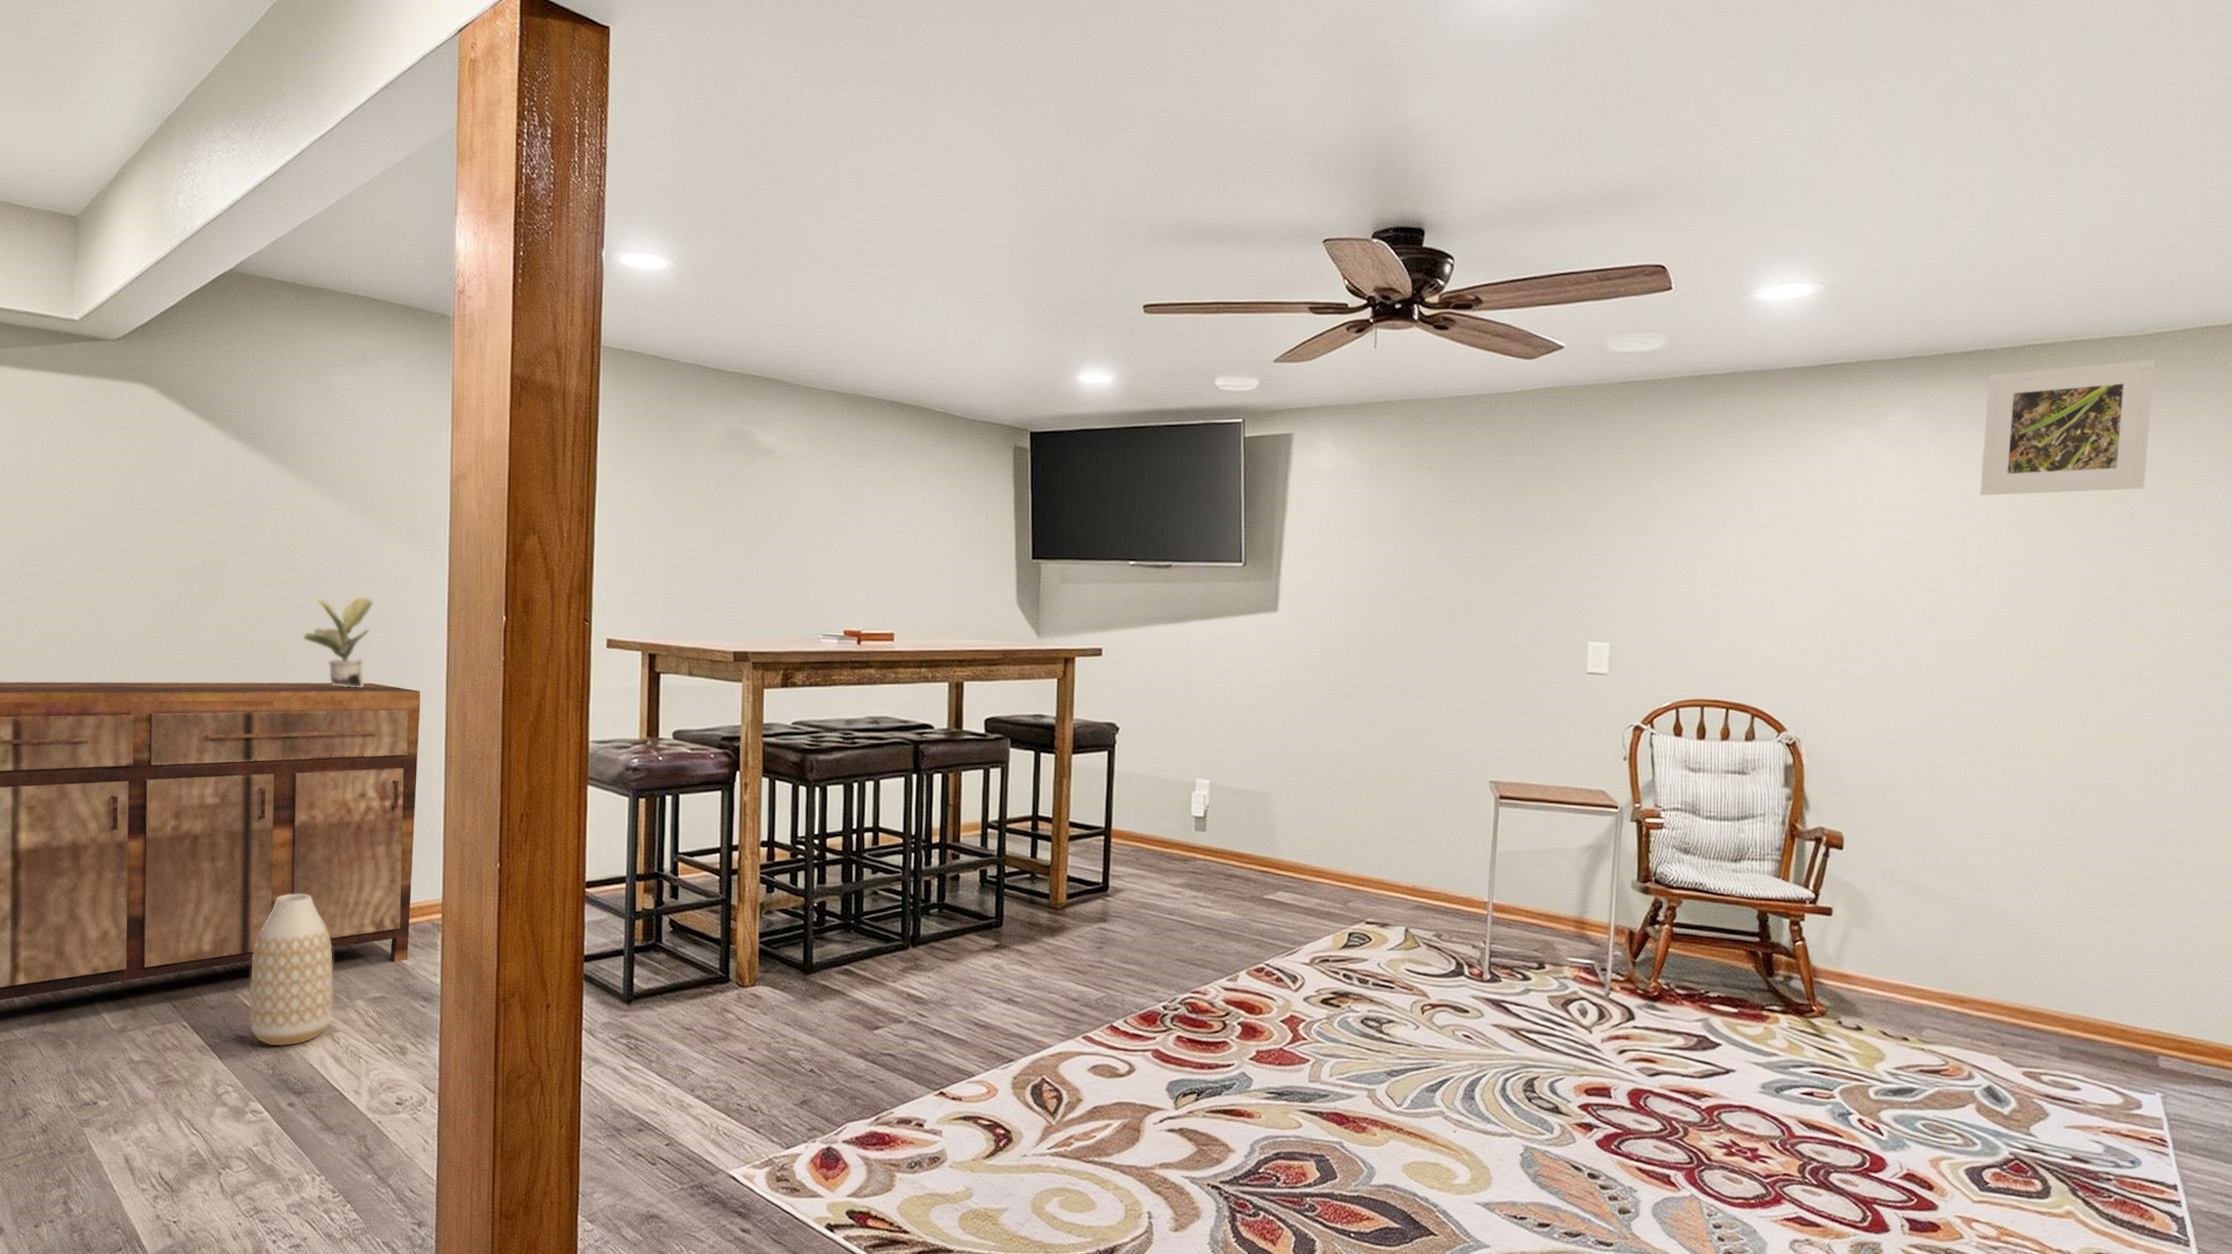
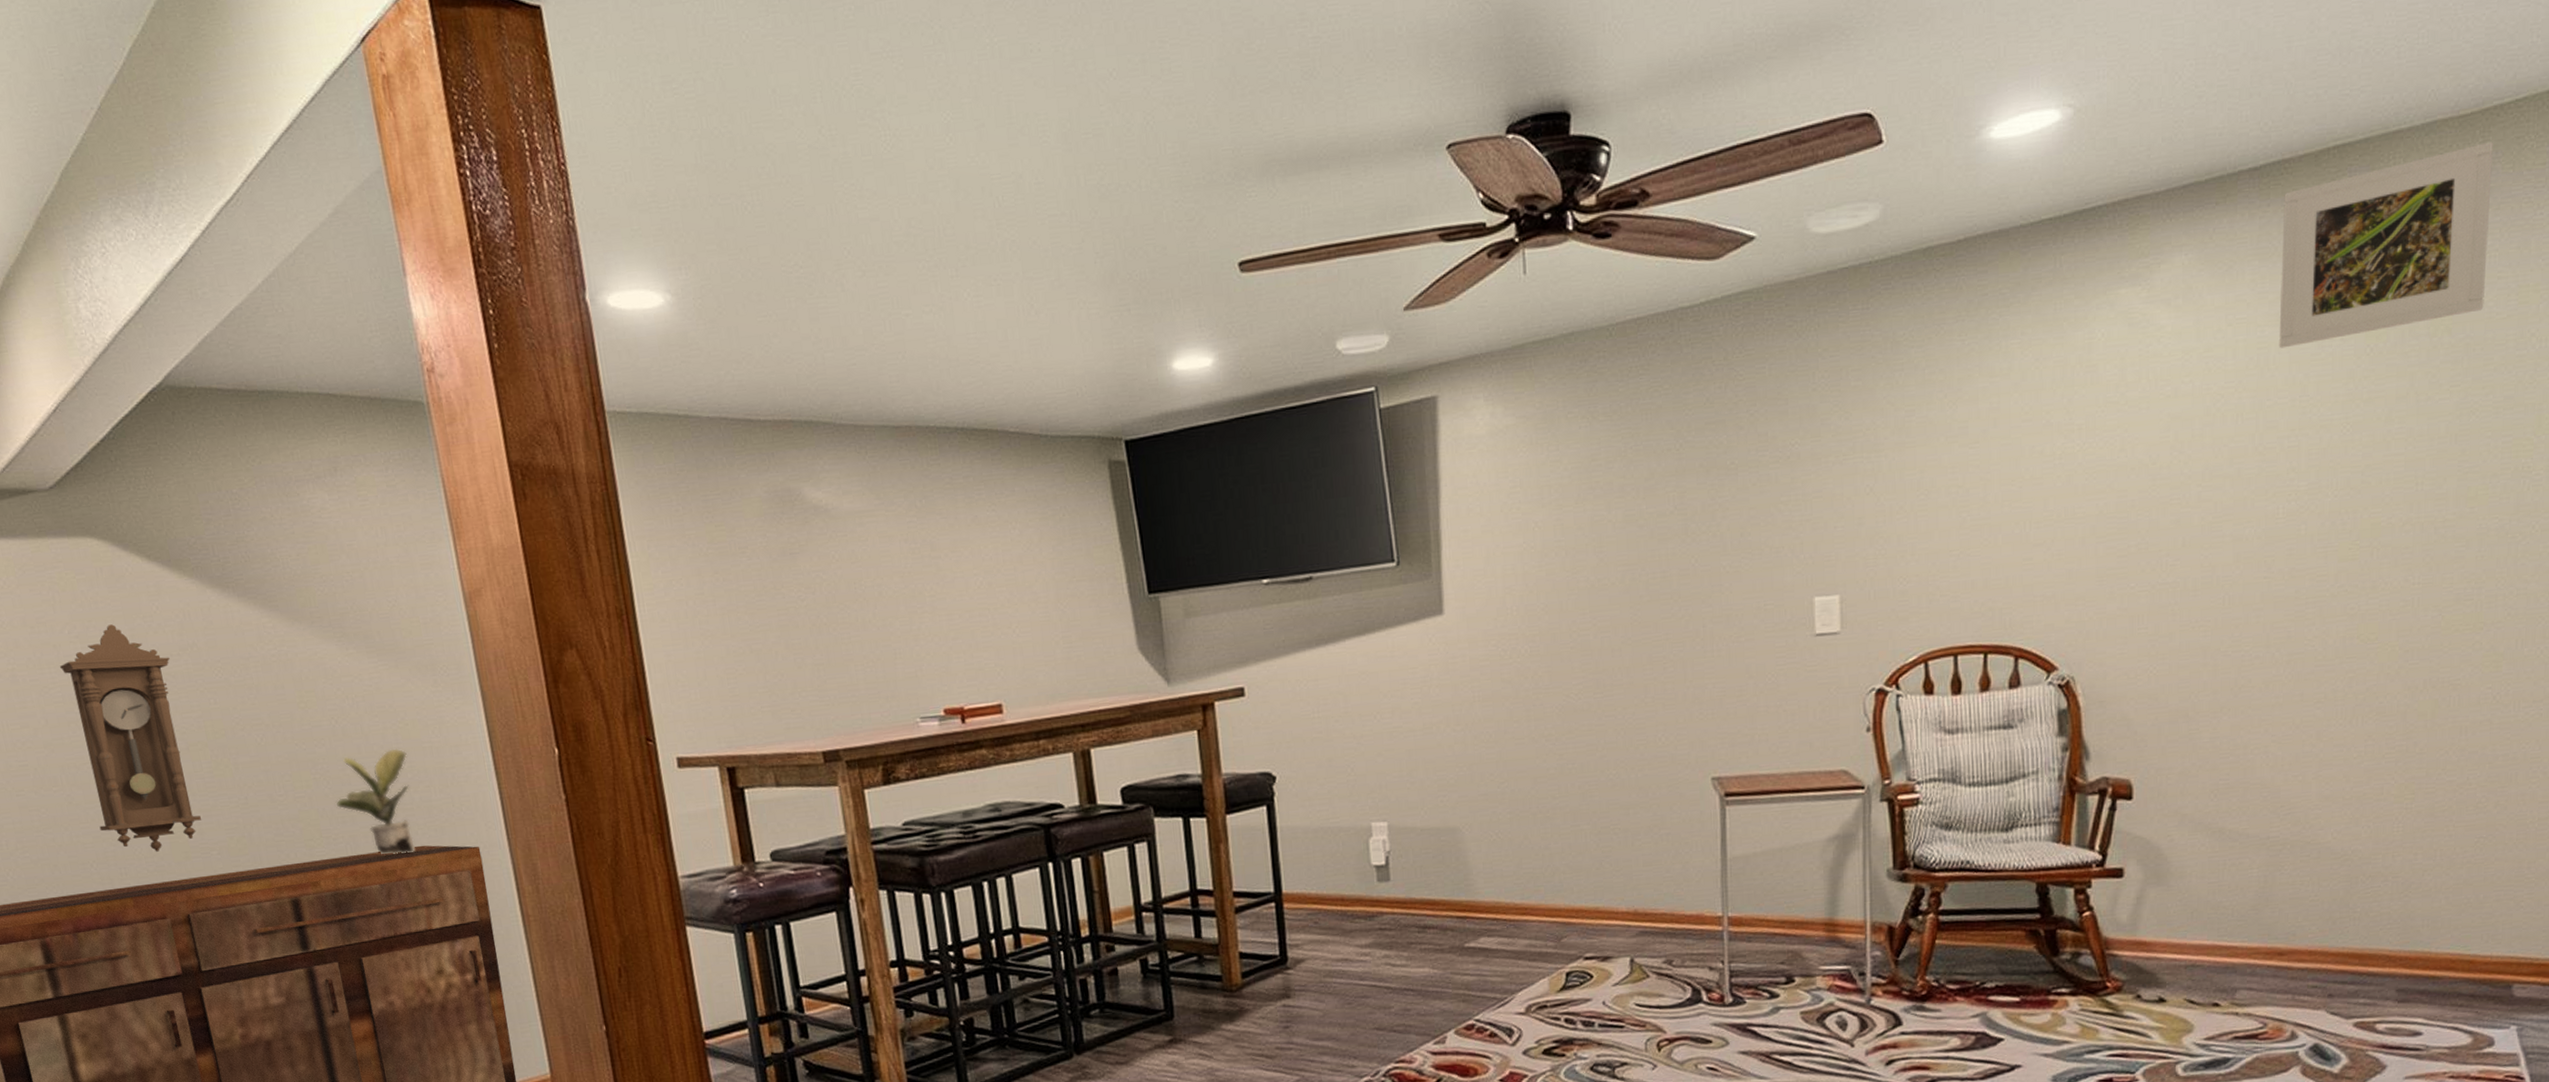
pendulum clock: none [89,458,186,656] -> present [59,624,201,852]

